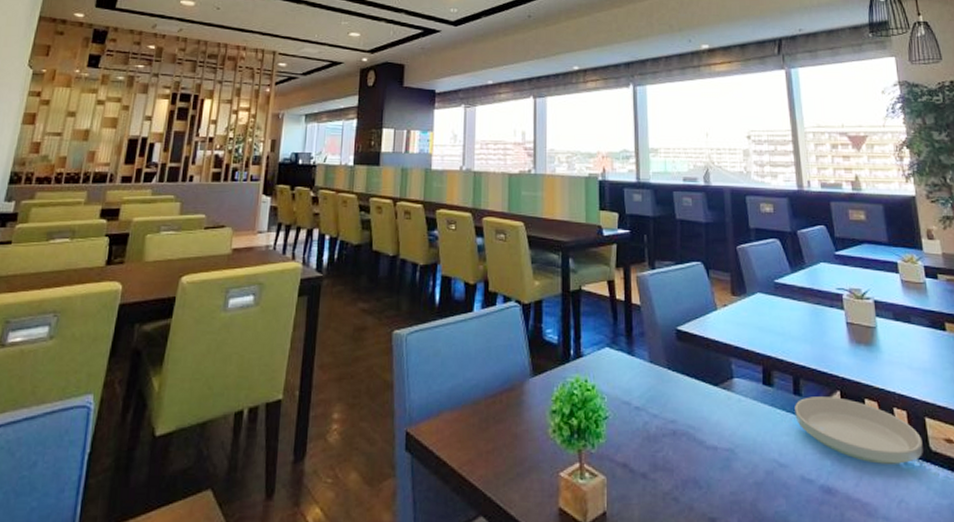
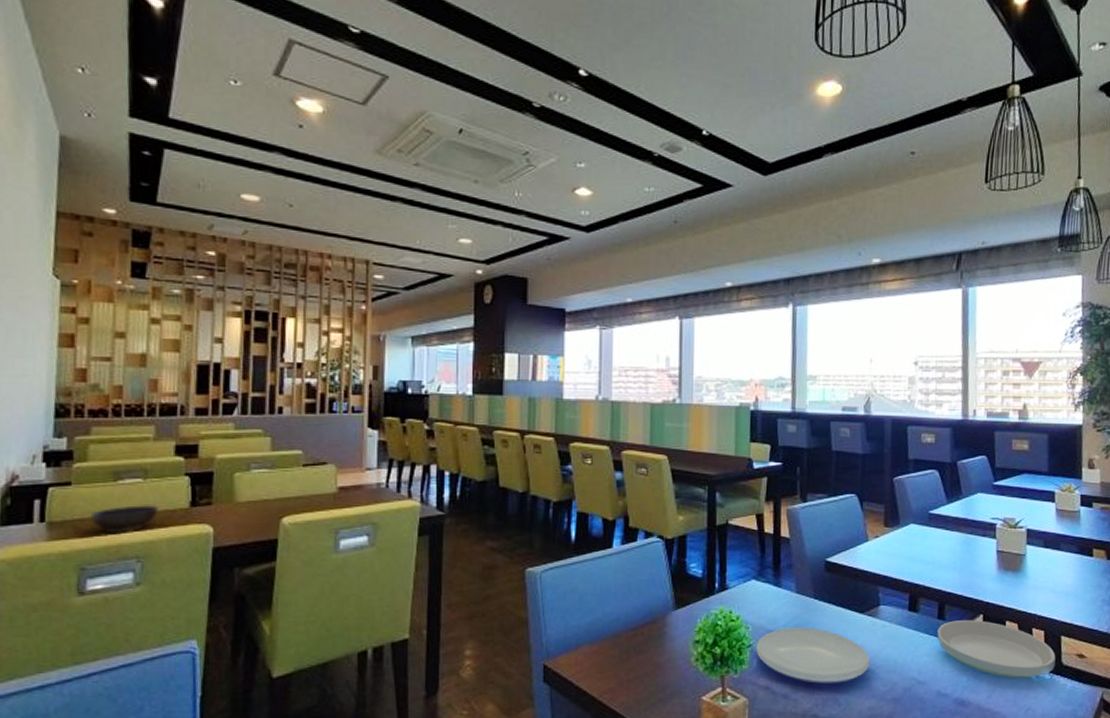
bowl: none [22,263,80,287] -> present [91,505,159,532]
plate: none [612,399,729,464] -> present [756,627,871,685]

